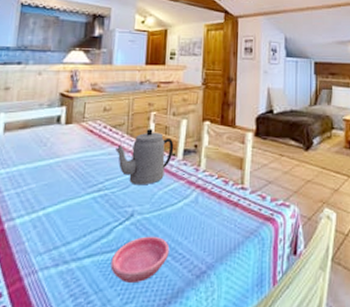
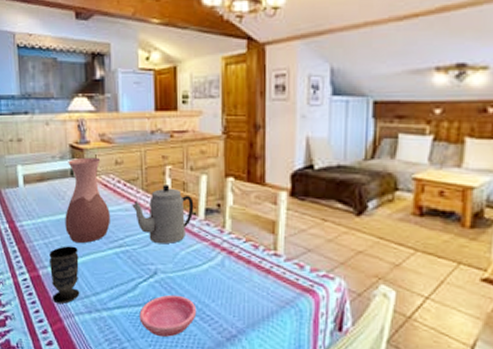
cup: none [14,194,54,259] -> present [48,246,80,304]
vase: none [42,105,93,189] -> present [65,157,110,243]

